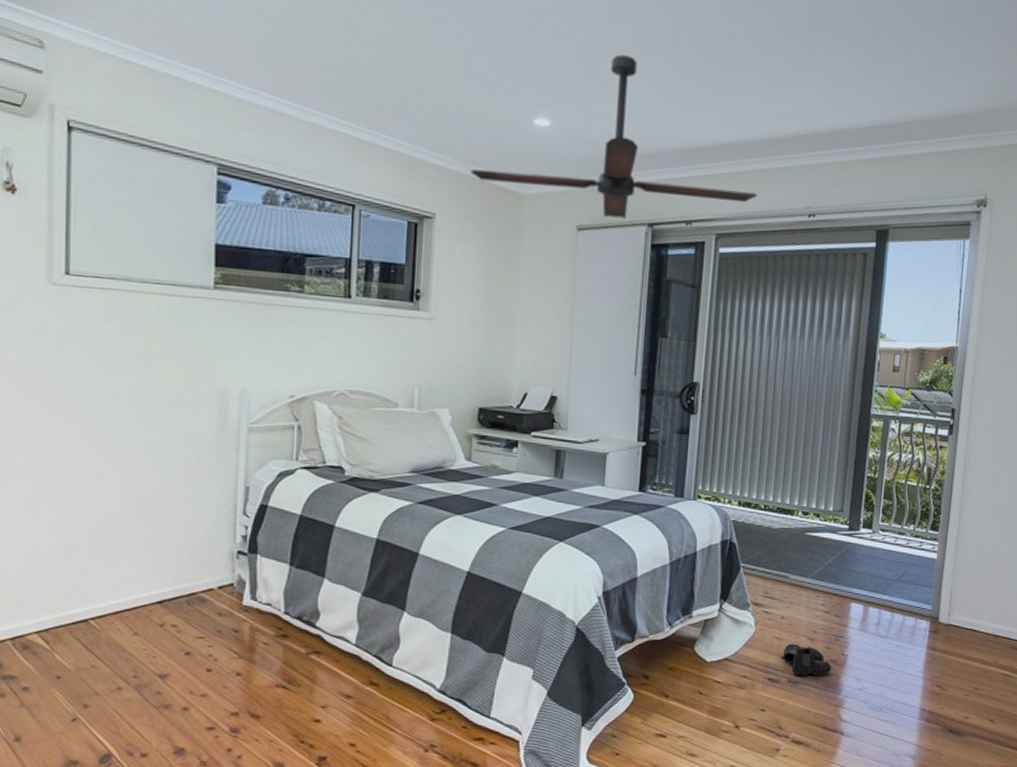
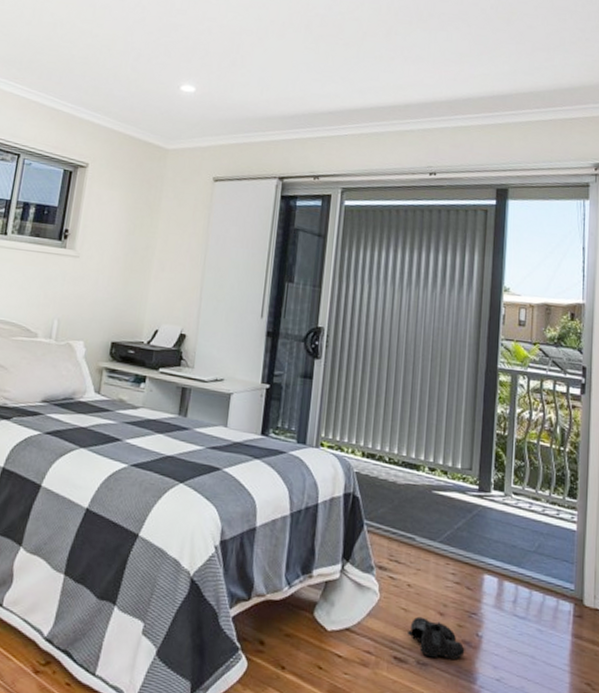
ceiling fan: present [469,54,757,219] -> none [121,34,381,172]

